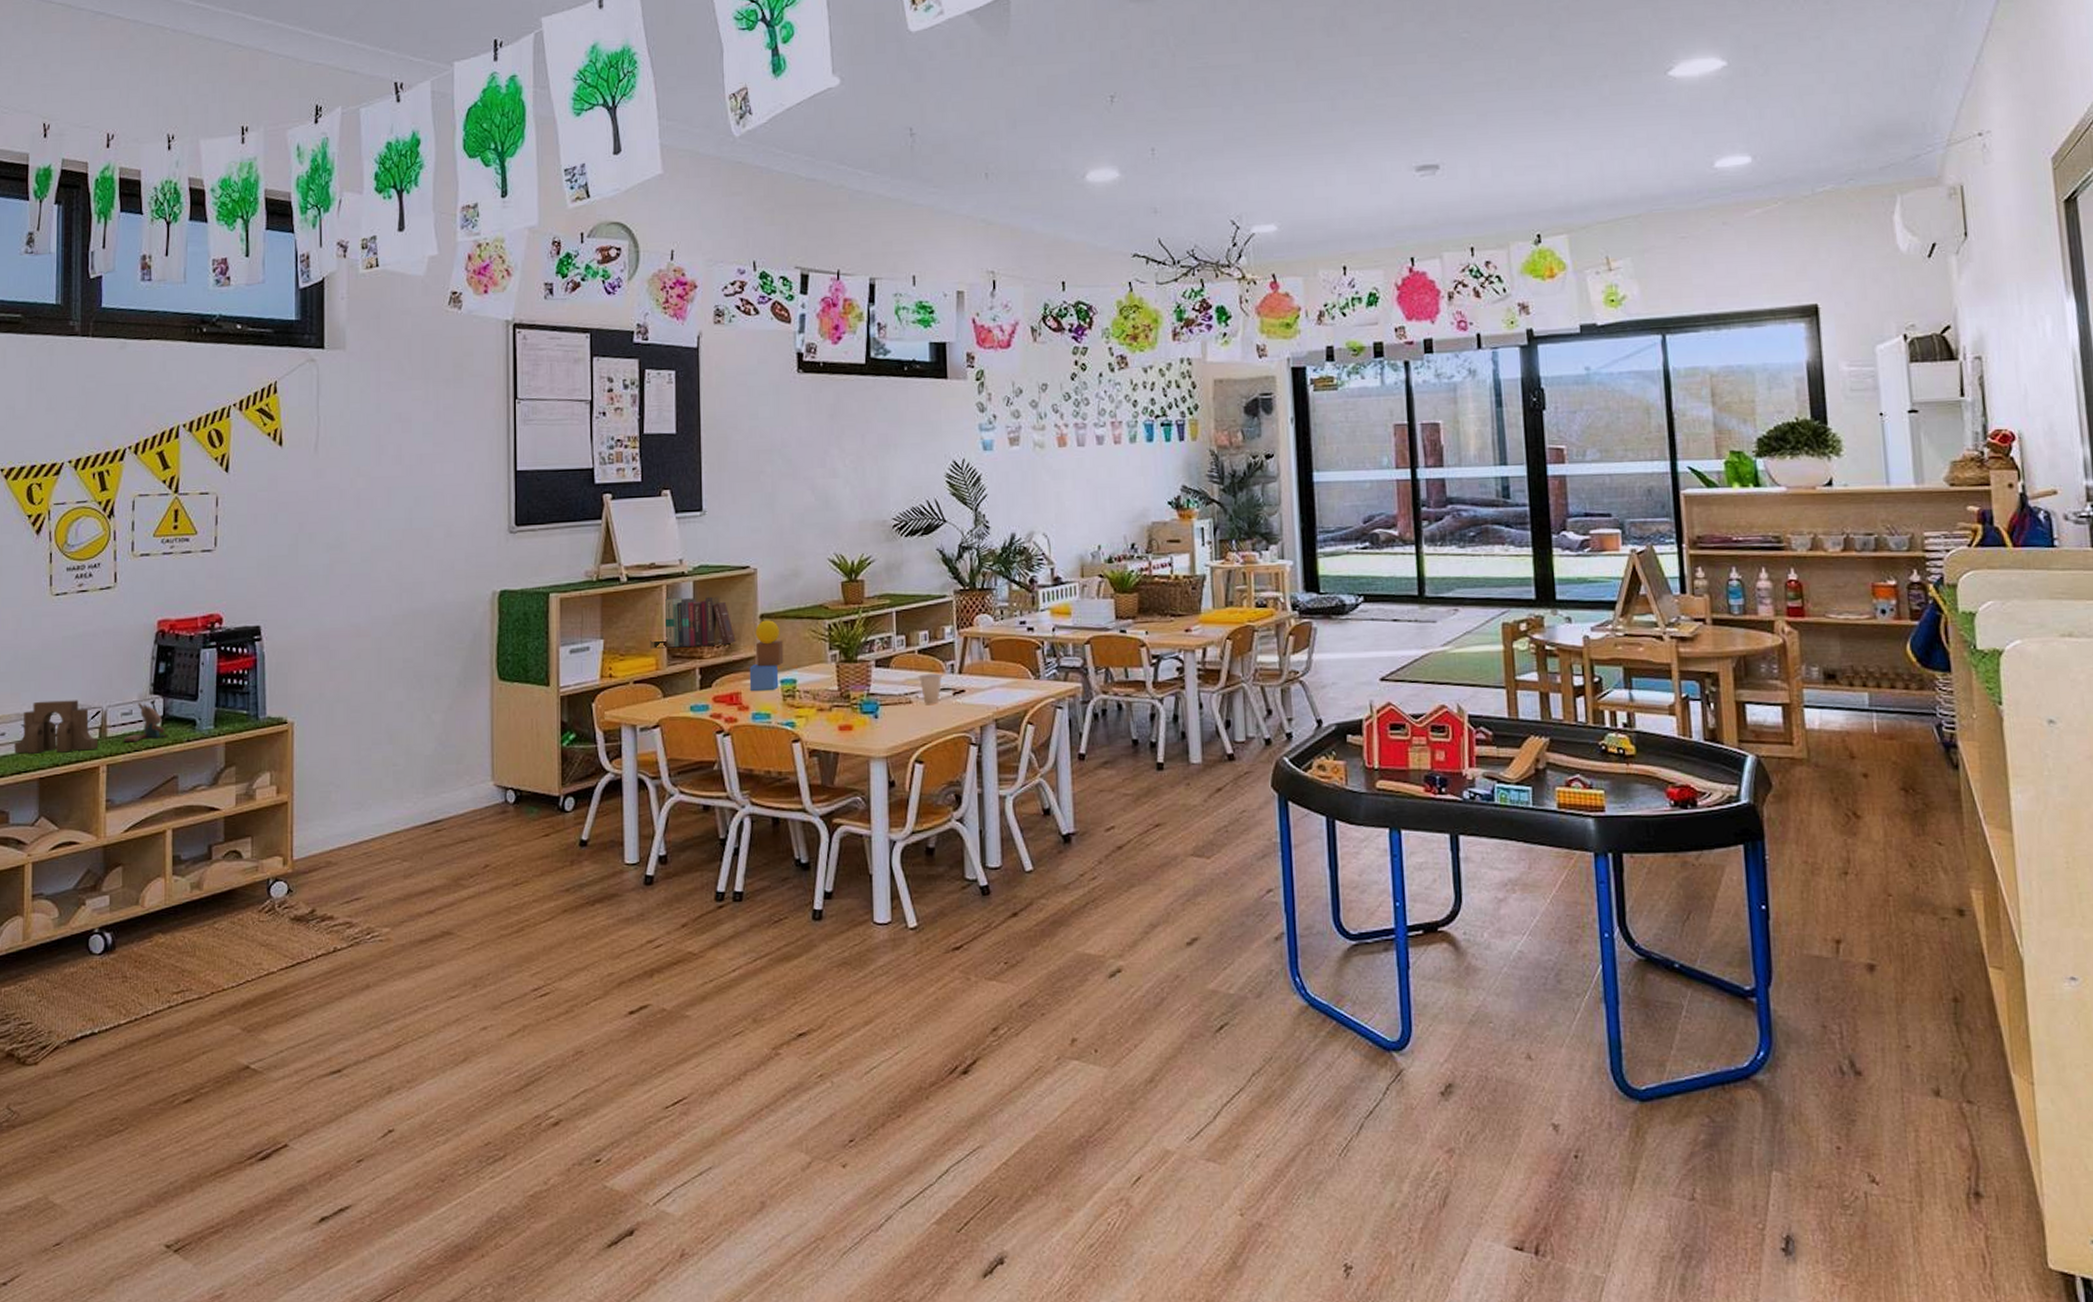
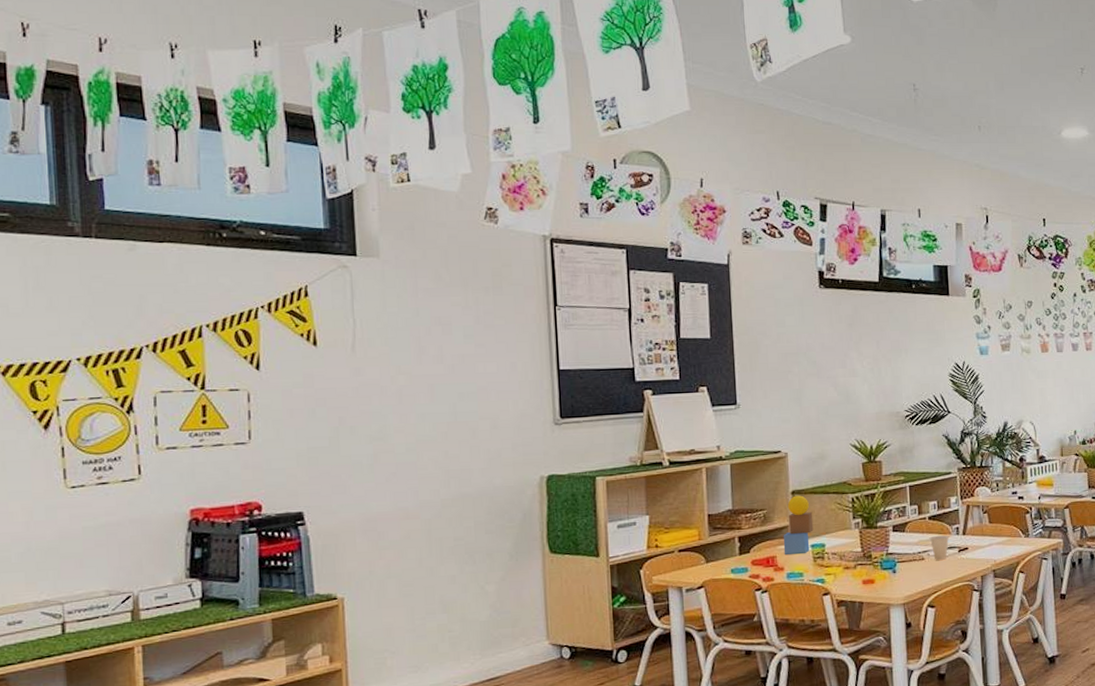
wooden toy: present [14,700,99,754] -> none [34,586,132,639]
toy animal: present [123,702,167,743] -> none [159,586,208,624]
books: present [649,596,736,649] -> none [691,476,771,522]

